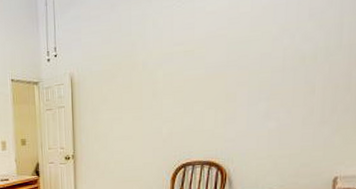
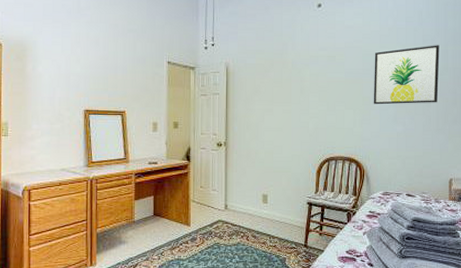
wall art: none [239,18,332,101] -> present [373,45,440,105]

